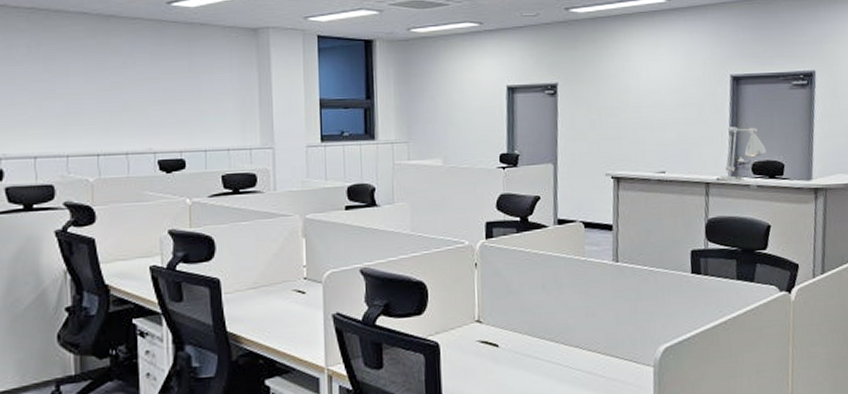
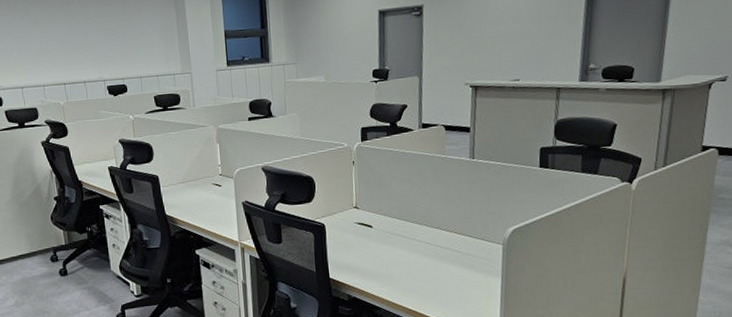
desk lamp: present [715,127,767,182] -> none [566,35,618,86]

